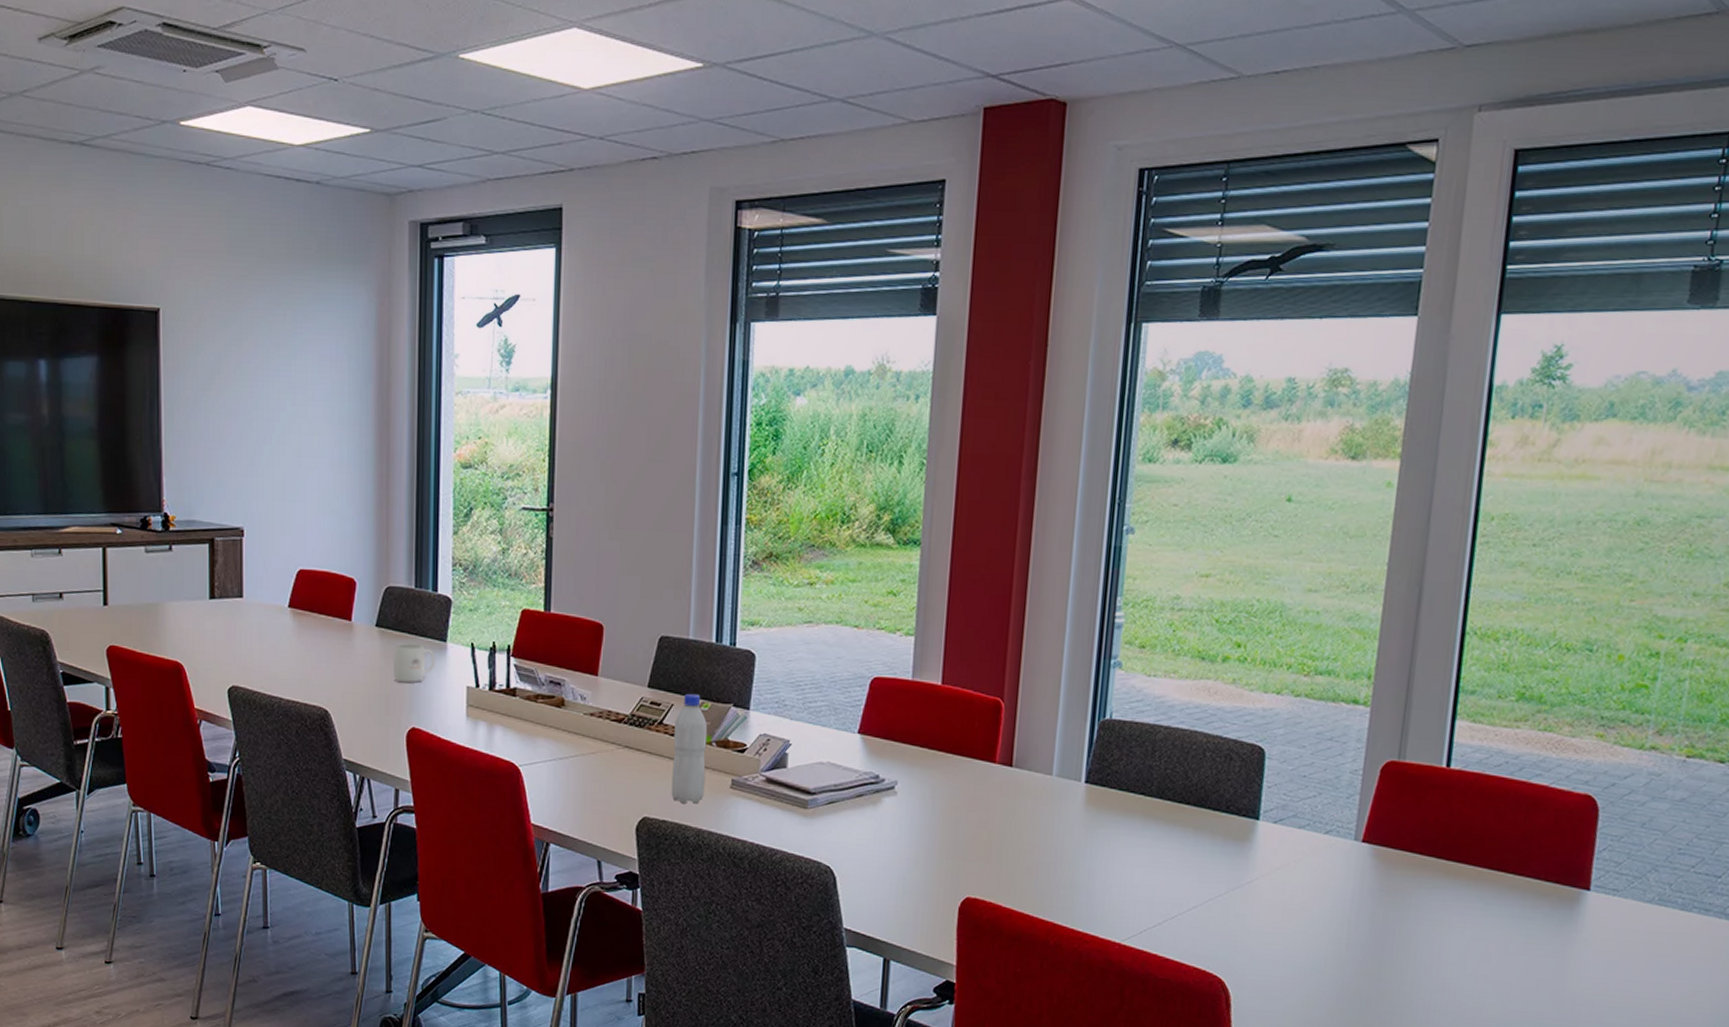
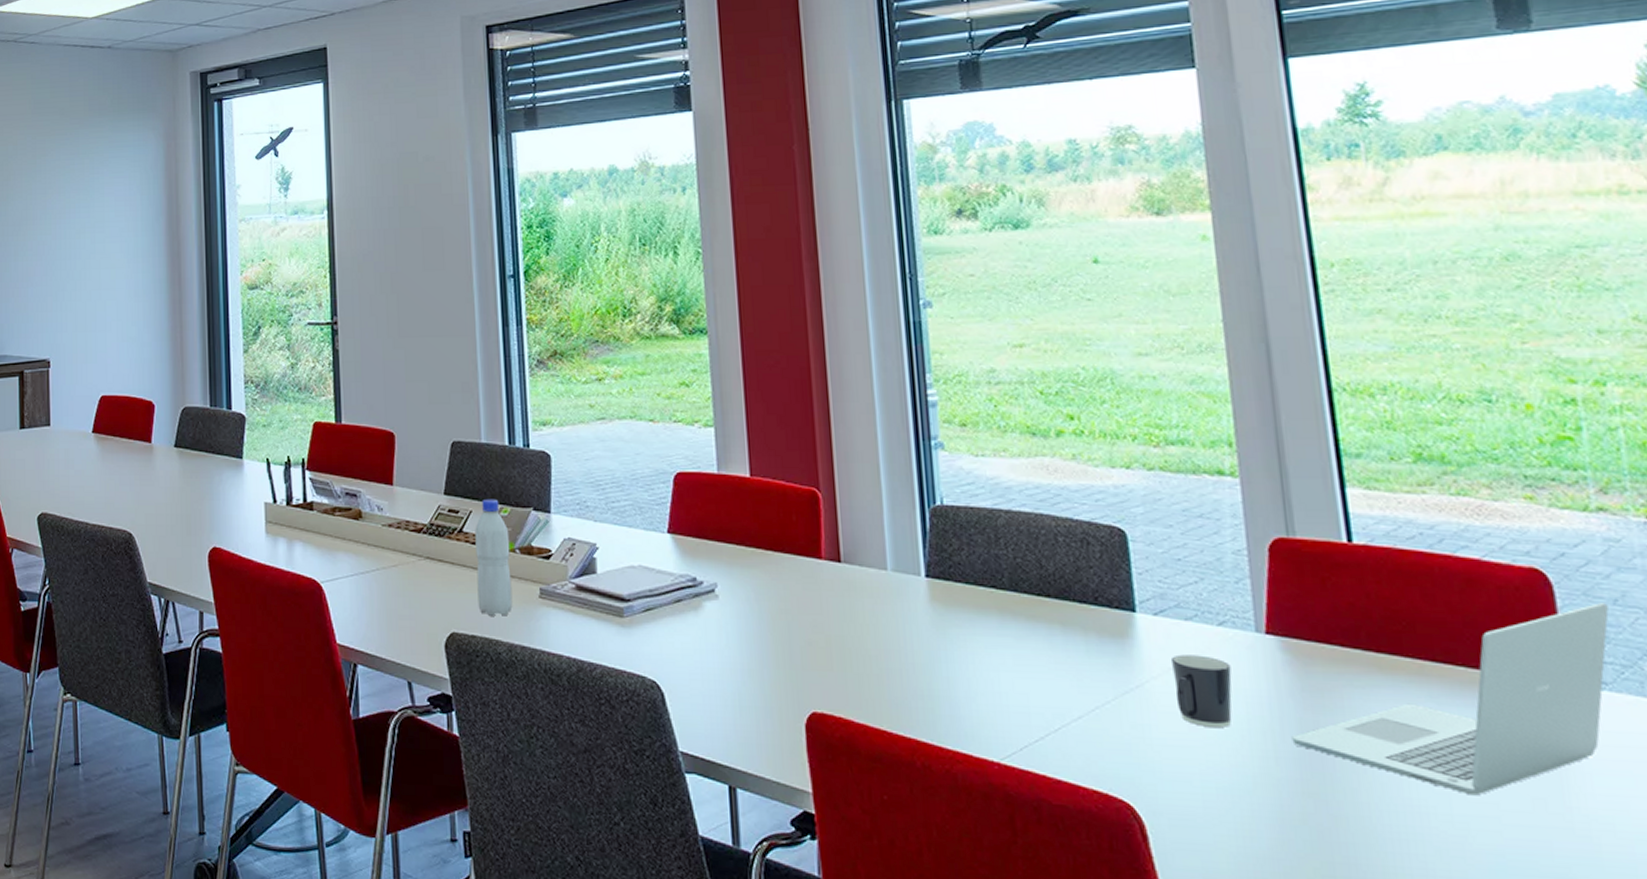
mug: present [393,643,436,683] -> none [192,462,233,502]
mug: none [1277,857,1328,919] -> present [1170,654,1232,728]
laptop: none [1363,825,1637,977] -> present [1291,603,1609,796]

